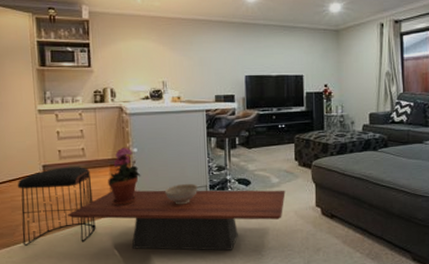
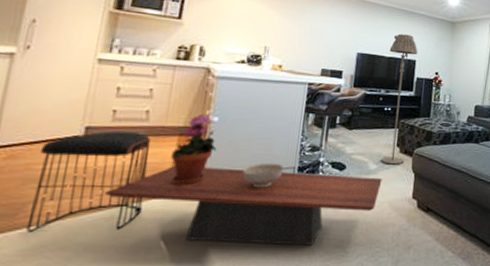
floor lamp: none [275,50,305,178] -> present [380,34,418,165]

